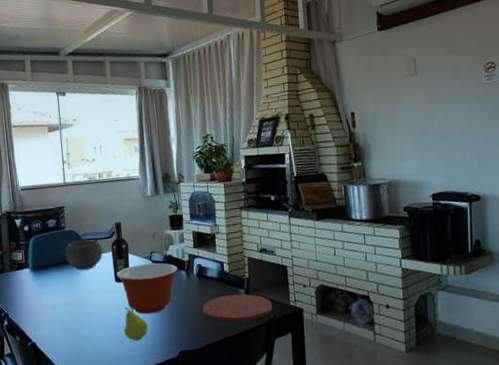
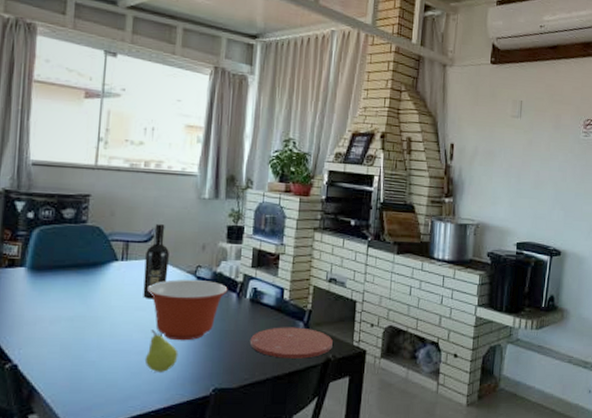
bowl: present [65,239,103,270] -> none [81,239,134,279]

